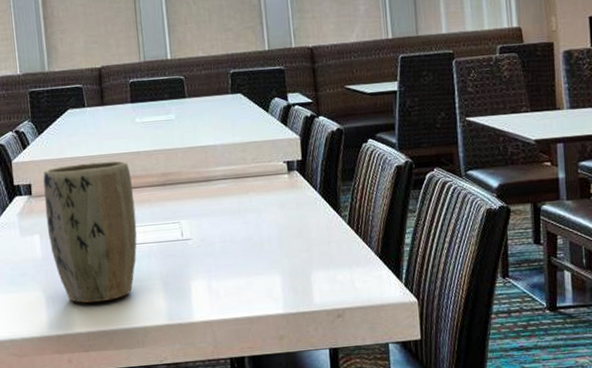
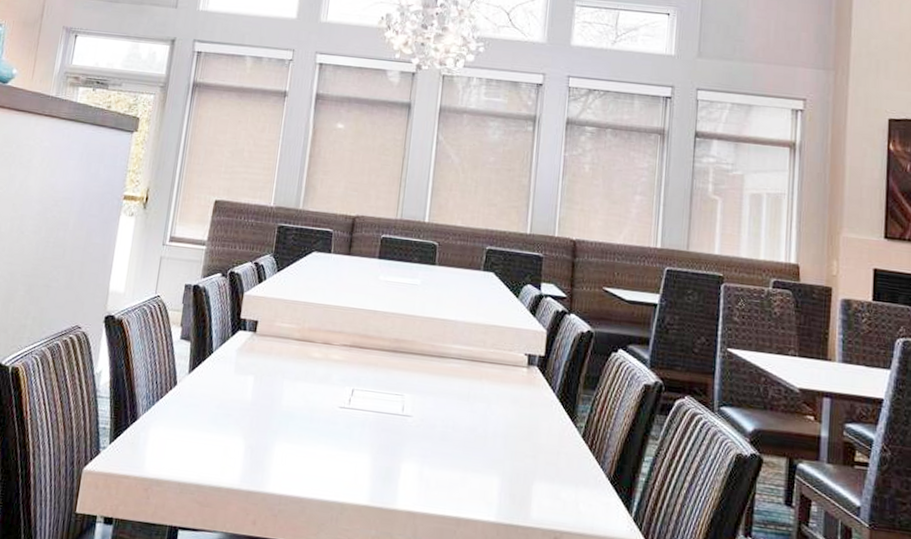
plant pot: present [43,160,137,303] -> none [262,308,363,465]

